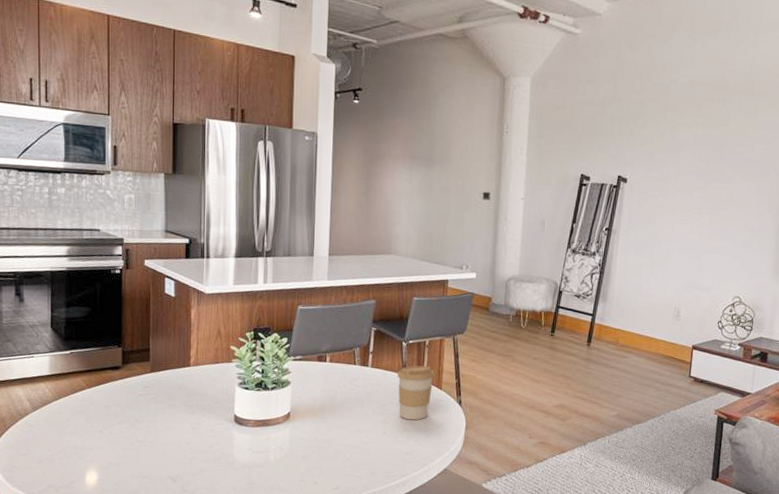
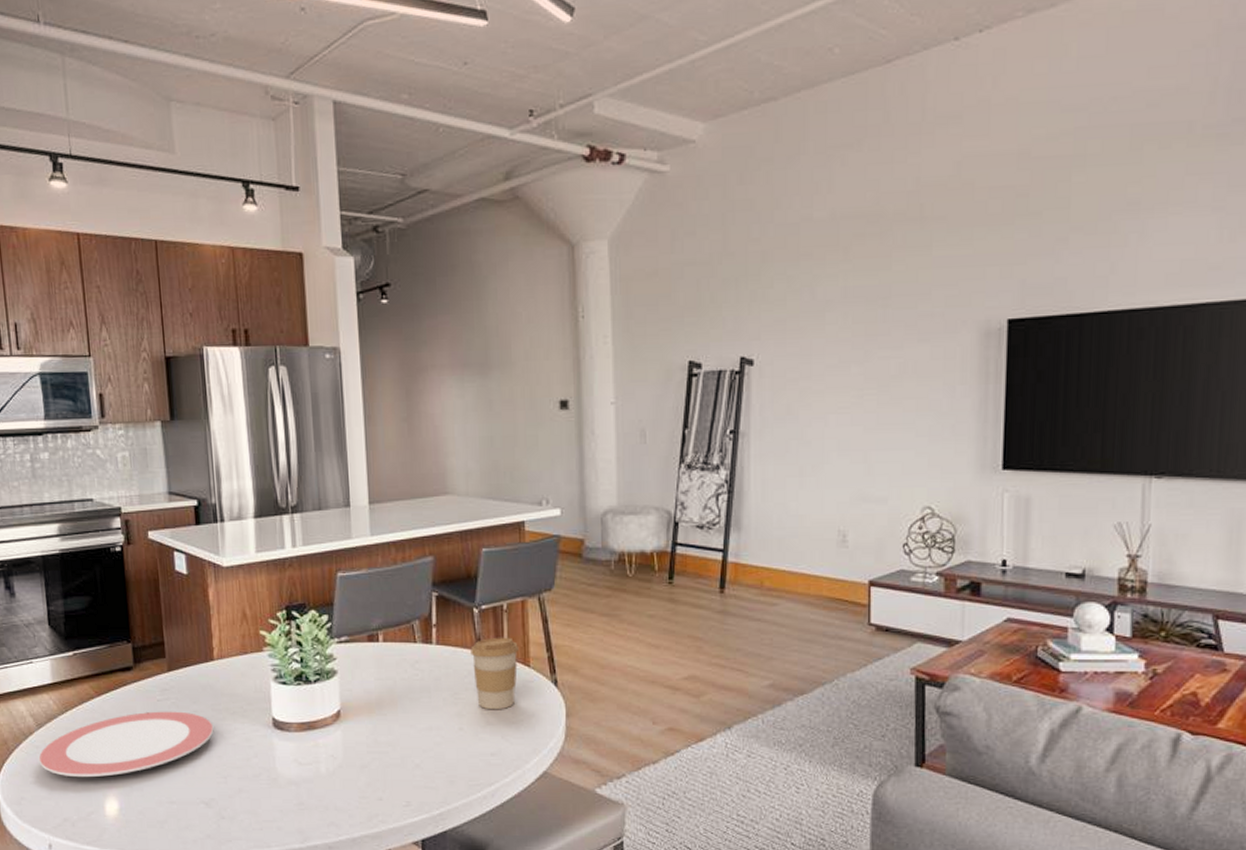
plate: none [31,403,185,453] -> present [38,711,214,778]

